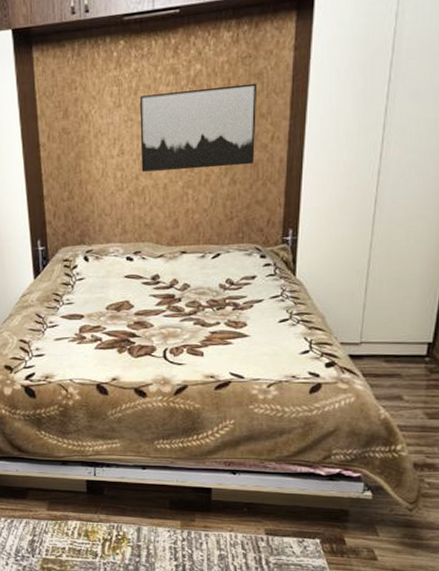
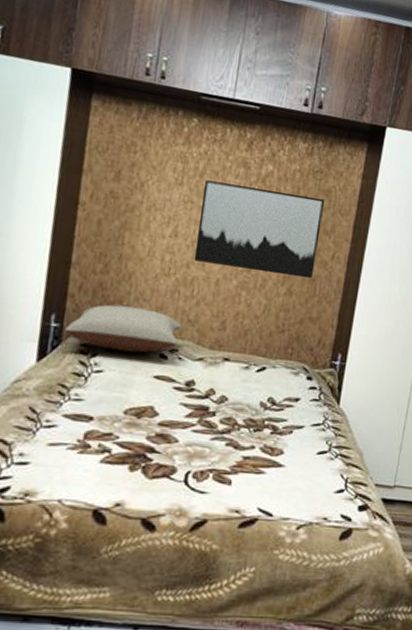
pillow: none [49,221,141,261] -> present [64,304,183,353]

